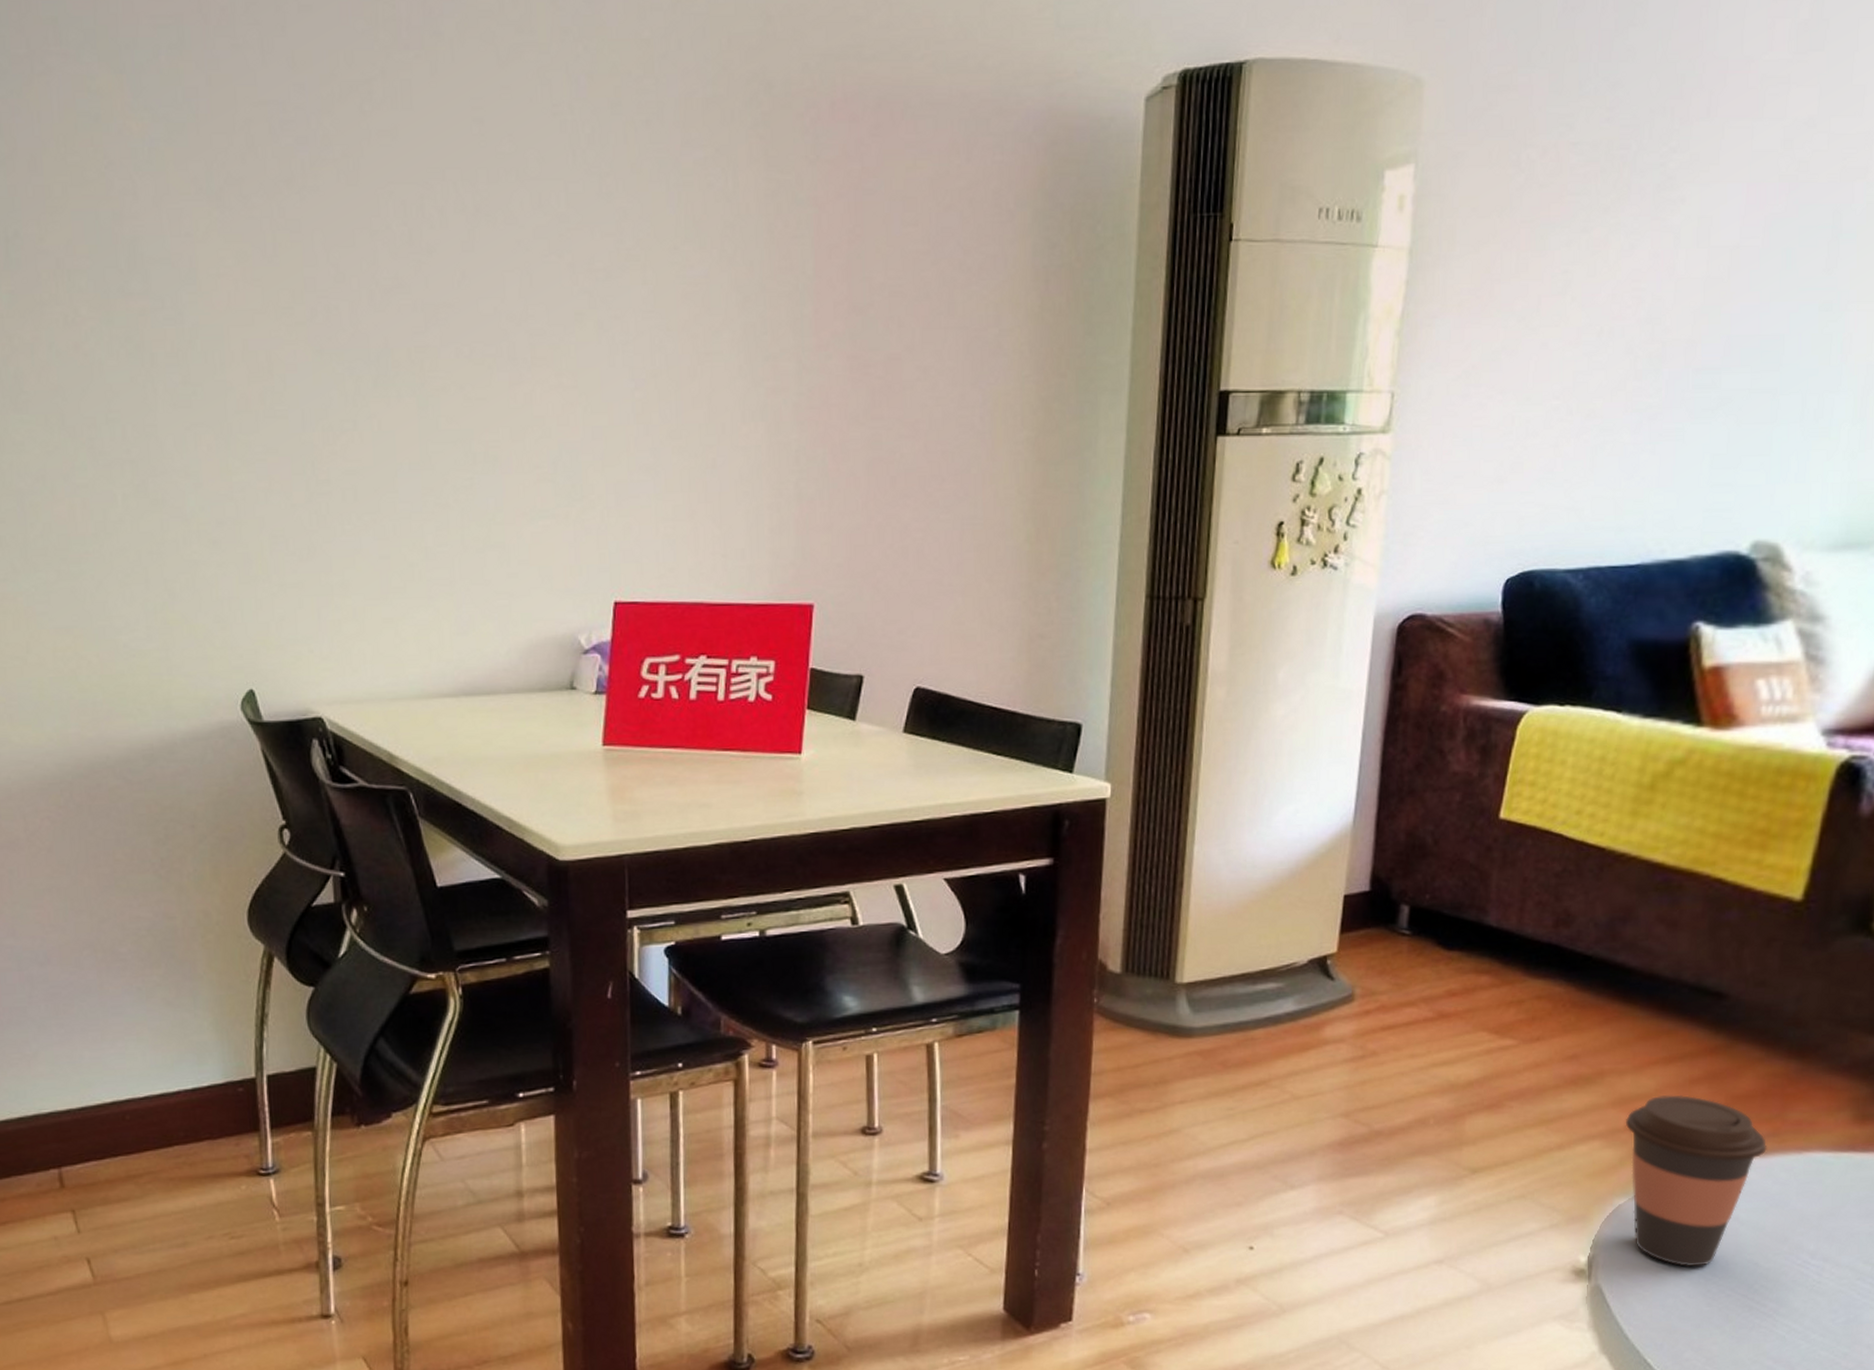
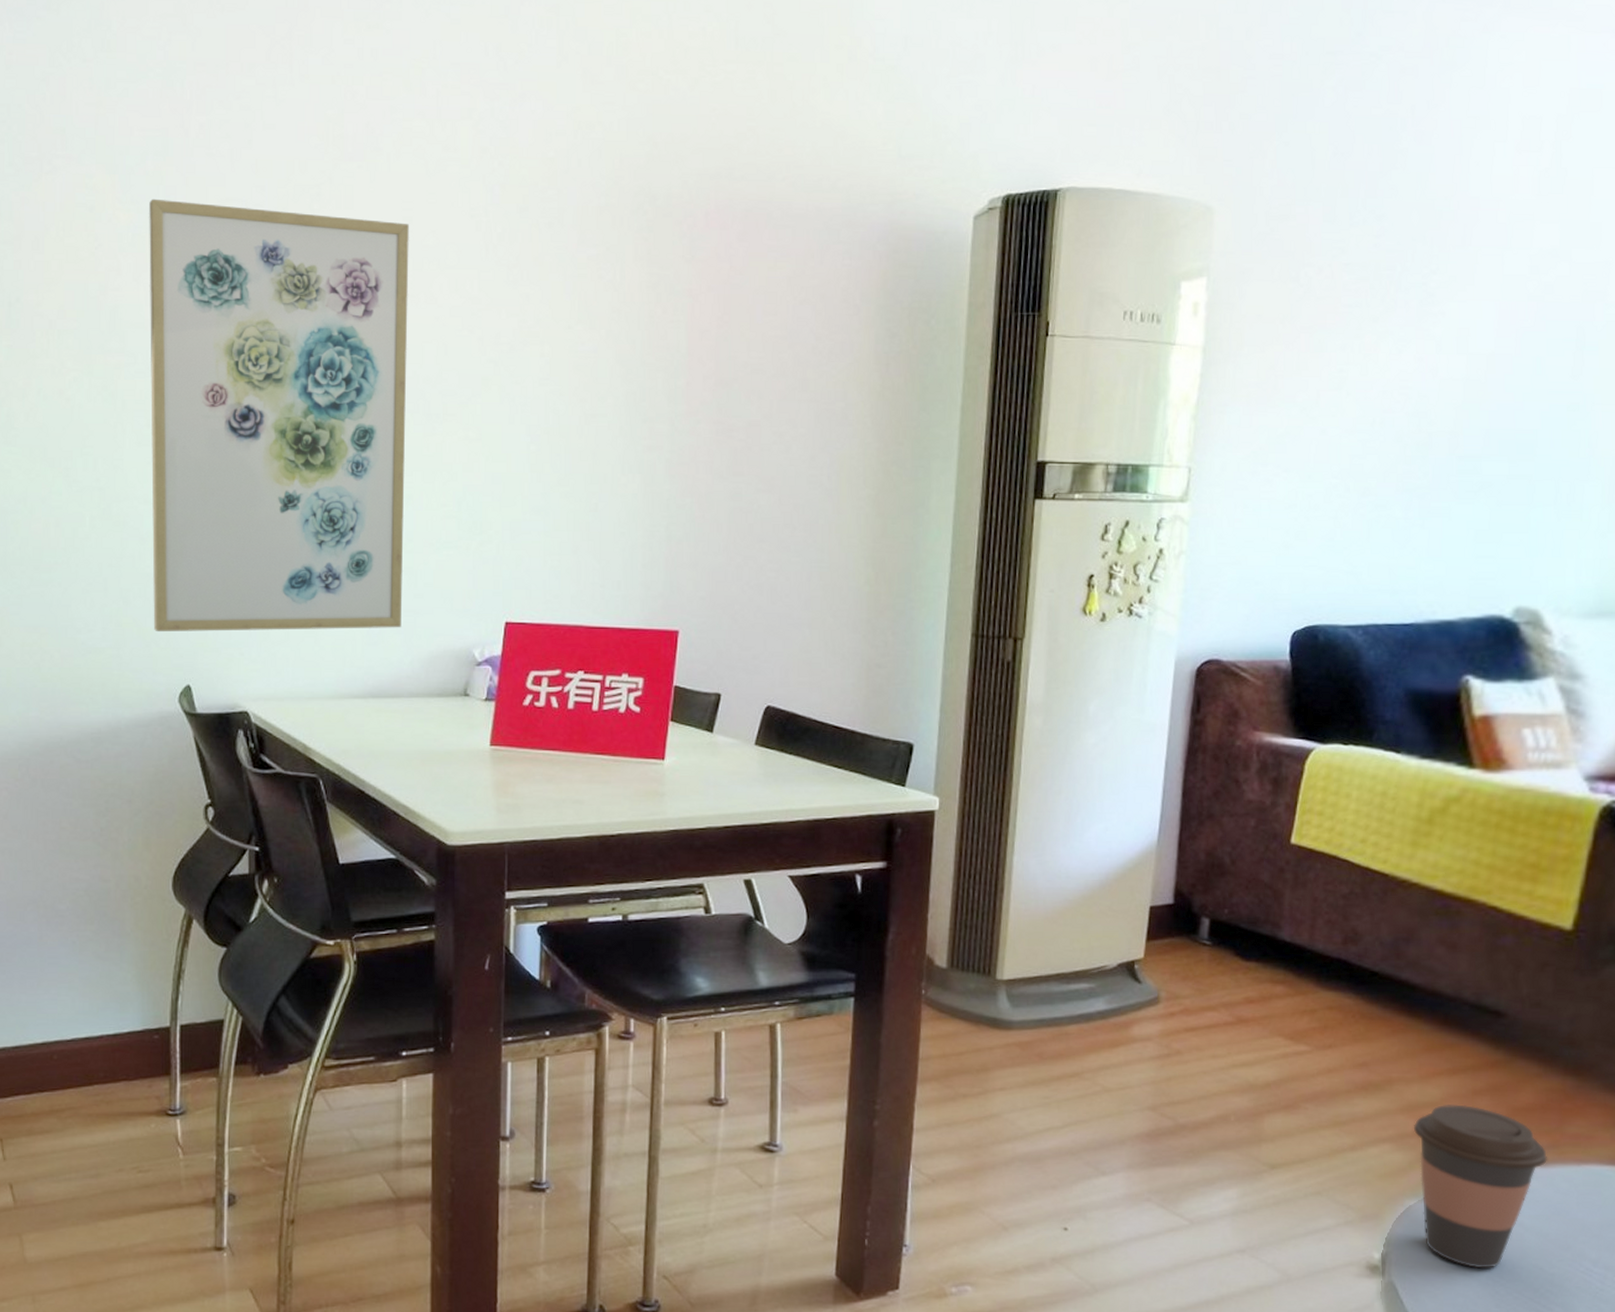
wall art: none [166,103,494,628] -> present [149,198,409,631]

